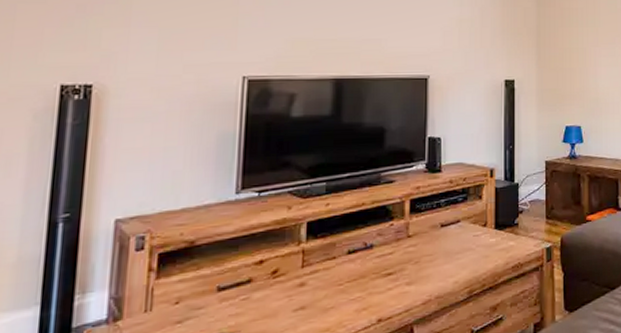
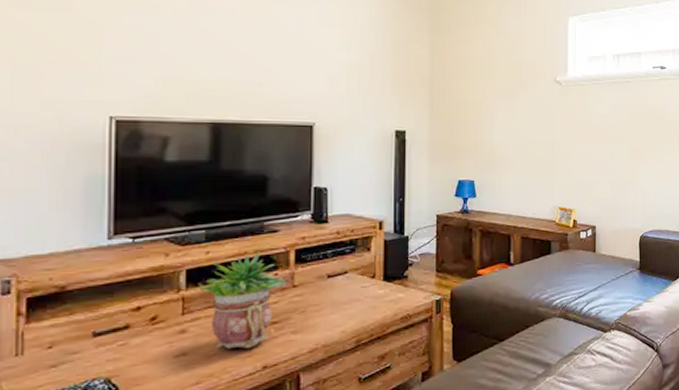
potted plant: none [319,201,402,303] -> present [199,250,287,350]

